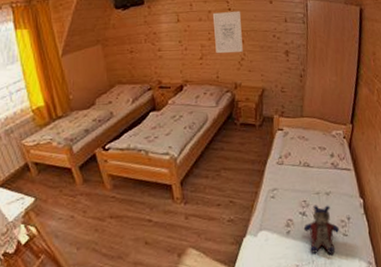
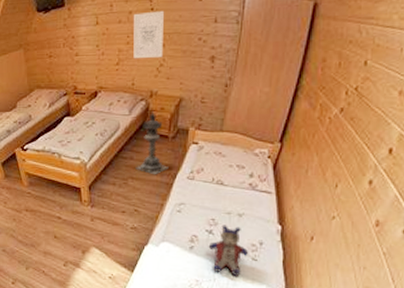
lantern: none [227,102,259,164] -> present [135,111,169,175]

